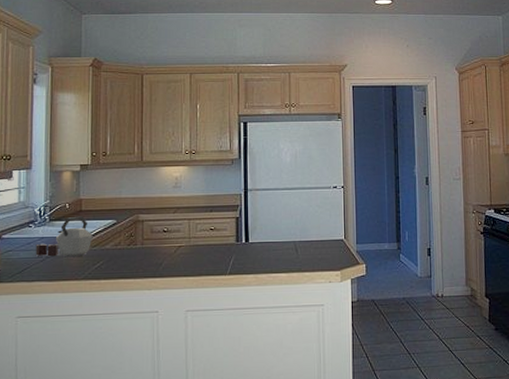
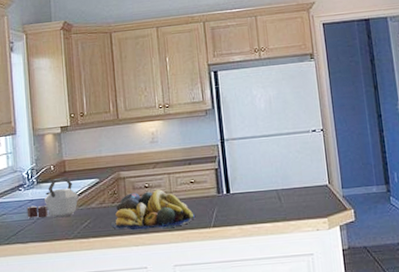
fruit bowl: none [125,234,211,274] -> present [111,189,195,231]

